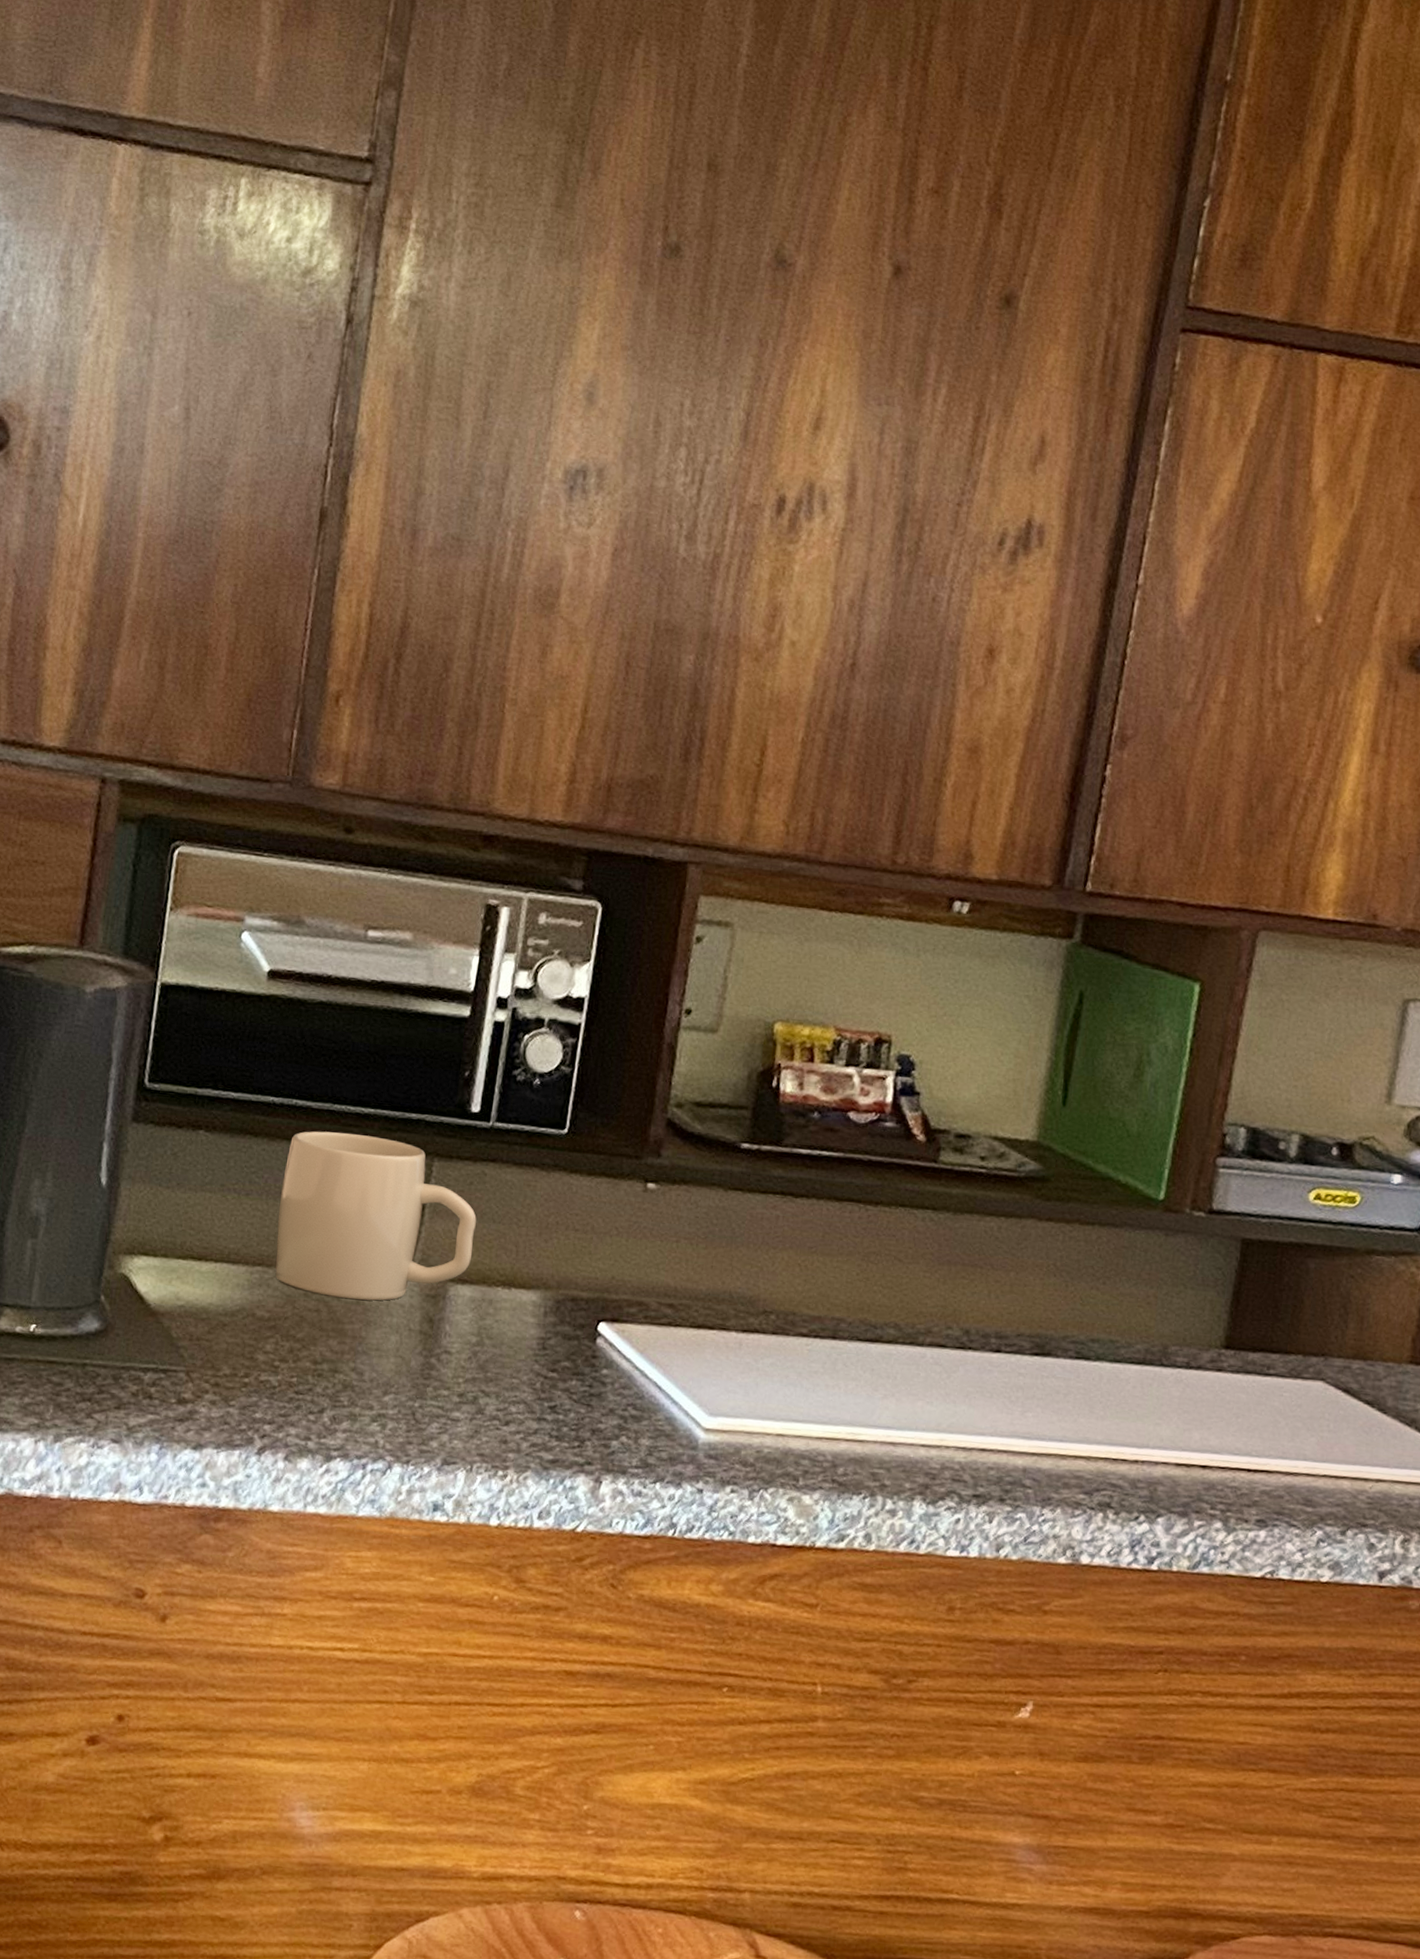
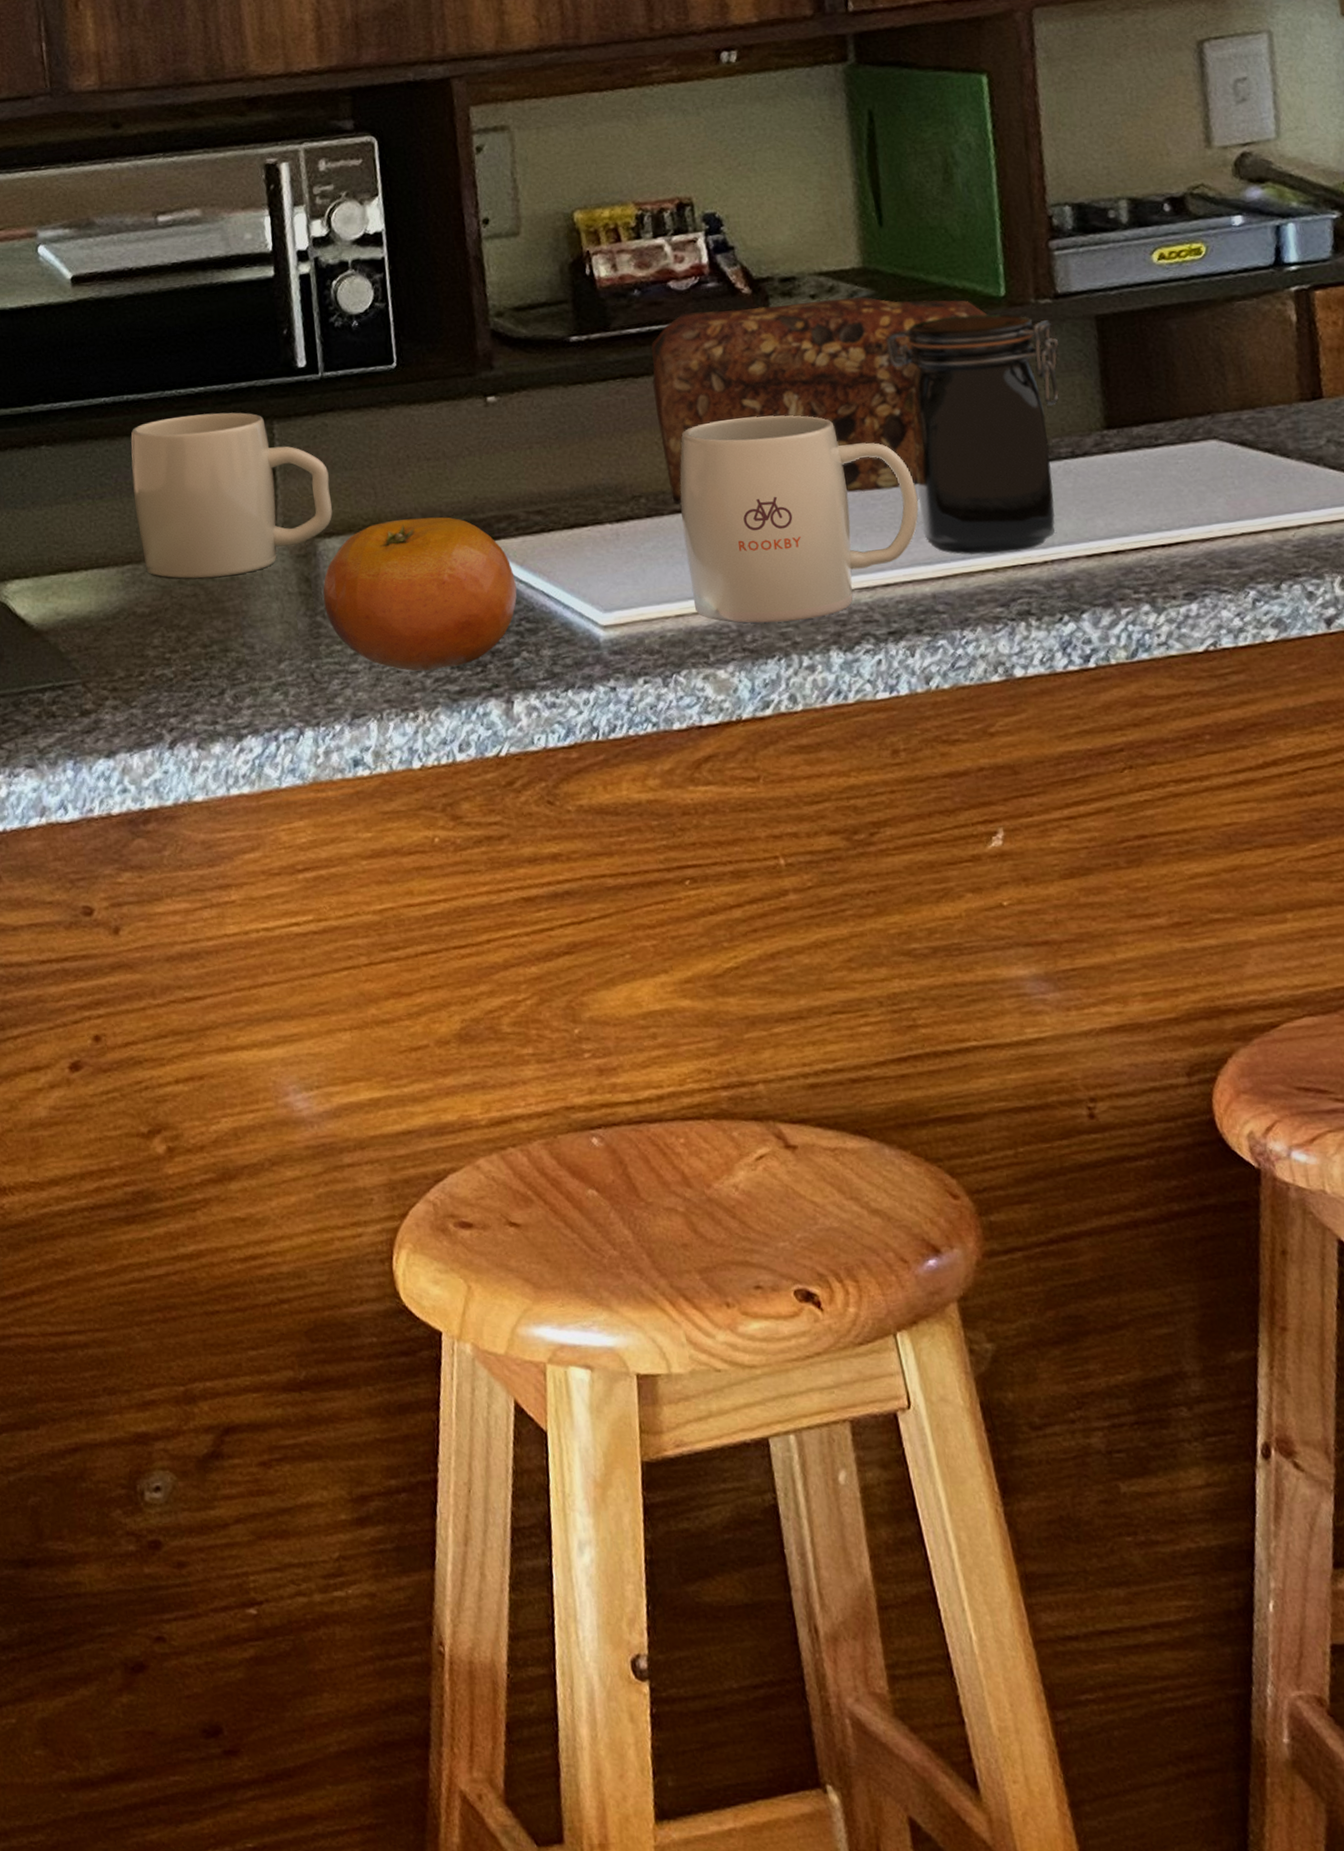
fruit: none [441,1281,632,1436] -> present [323,517,517,672]
mug: none [796,1256,1034,1466] -> present [679,415,919,624]
bread loaf: none [801,1145,1143,1361] -> present [651,296,988,503]
jar: none [1029,1206,1202,1447] -> present [886,313,1059,556]

